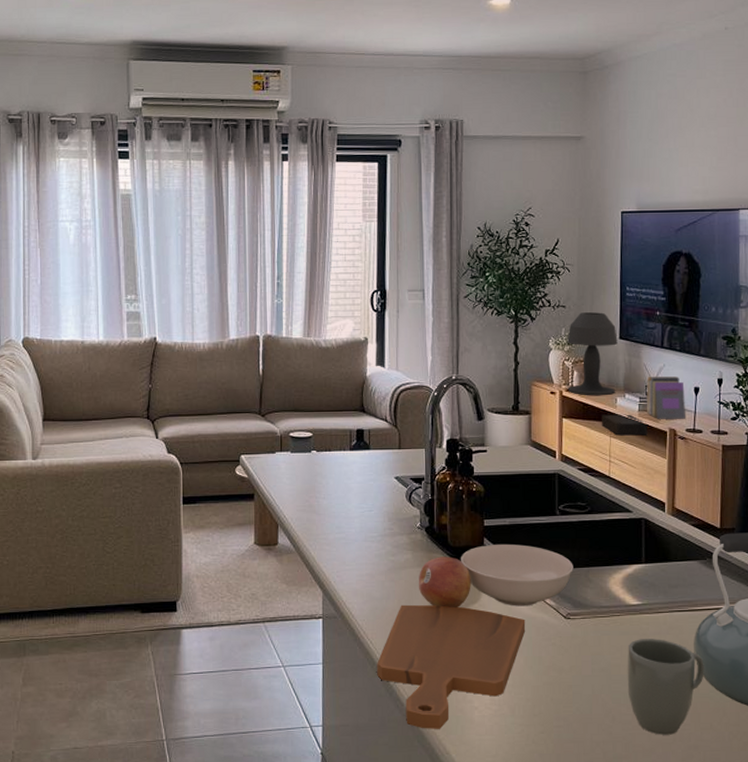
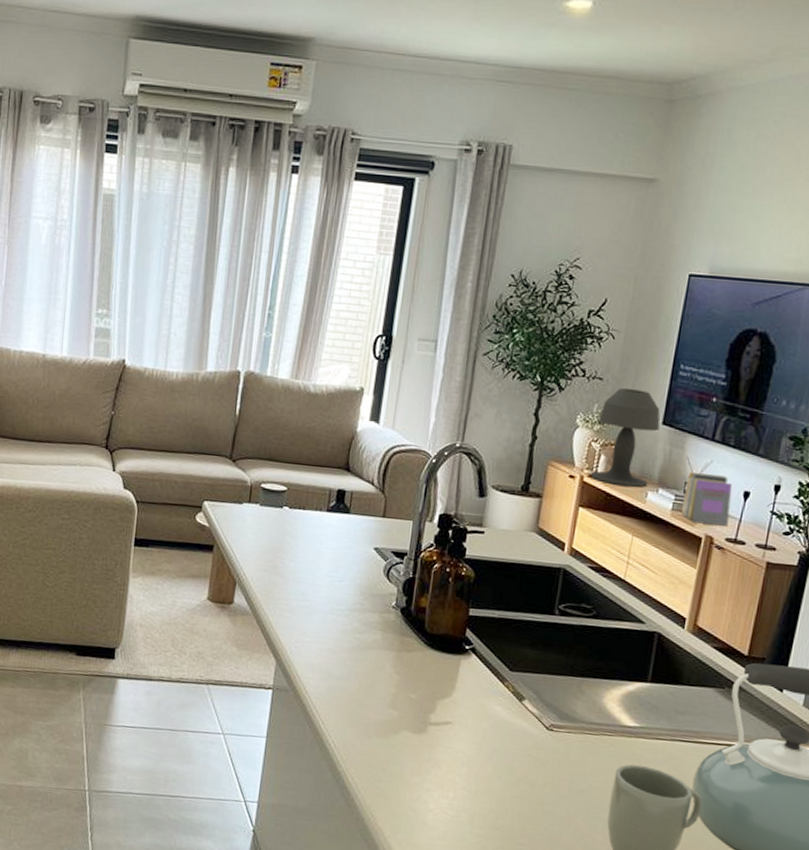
cutting board: present [377,604,526,729] -> none [325,687,501,826]
fruit: present [418,556,471,608] -> none [383,642,446,700]
bowl: present [460,544,573,607] -> none [435,636,566,710]
game console: present [601,414,648,436] -> none [624,508,680,539]

